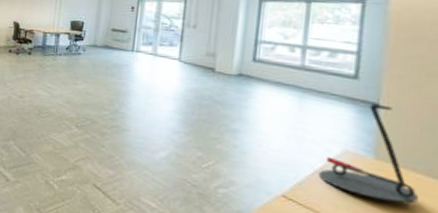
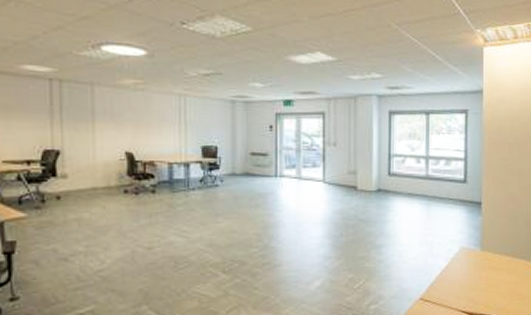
desk lamp: present [318,103,420,204] -> none [444,202,510,285]

